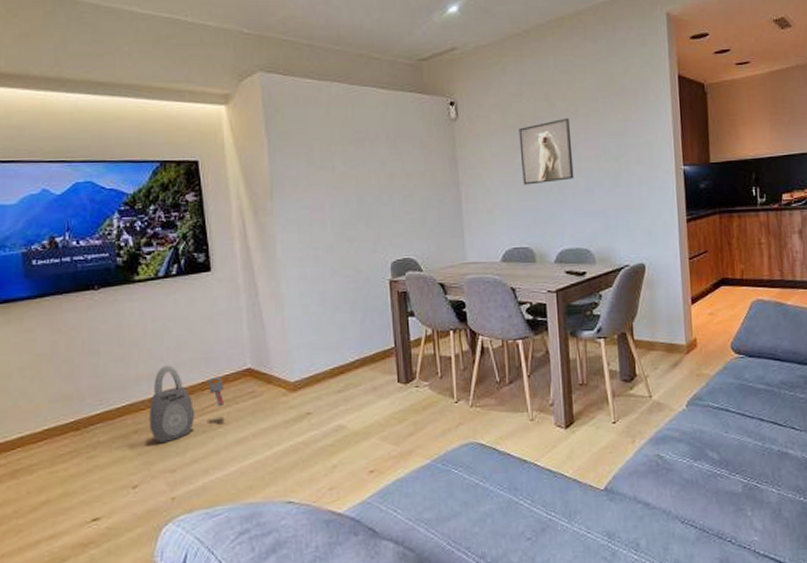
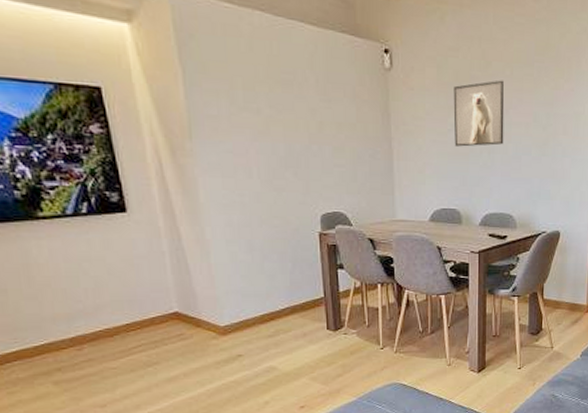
padlock: present [149,365,224,444] -> none [71,306,152,381]

